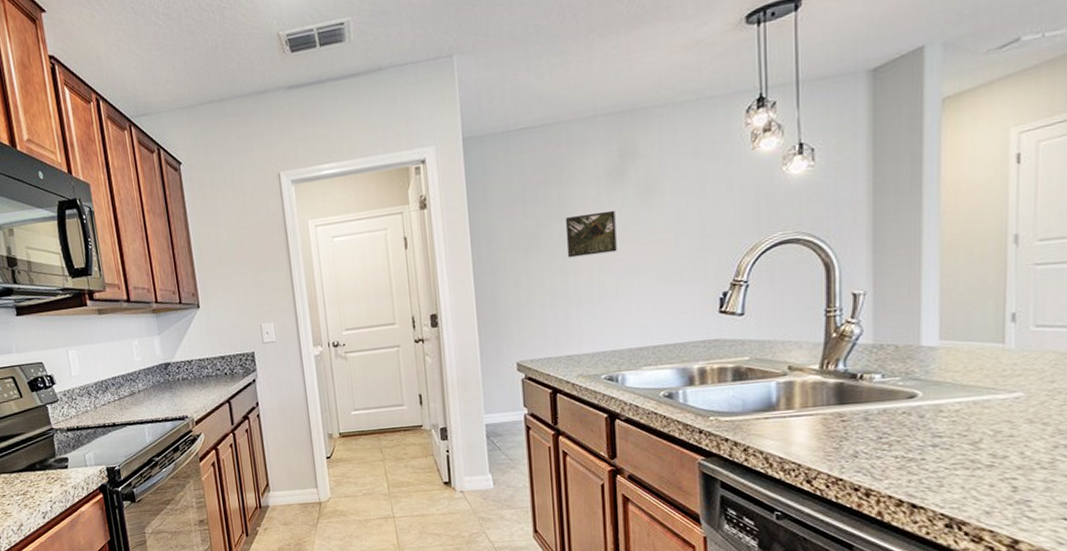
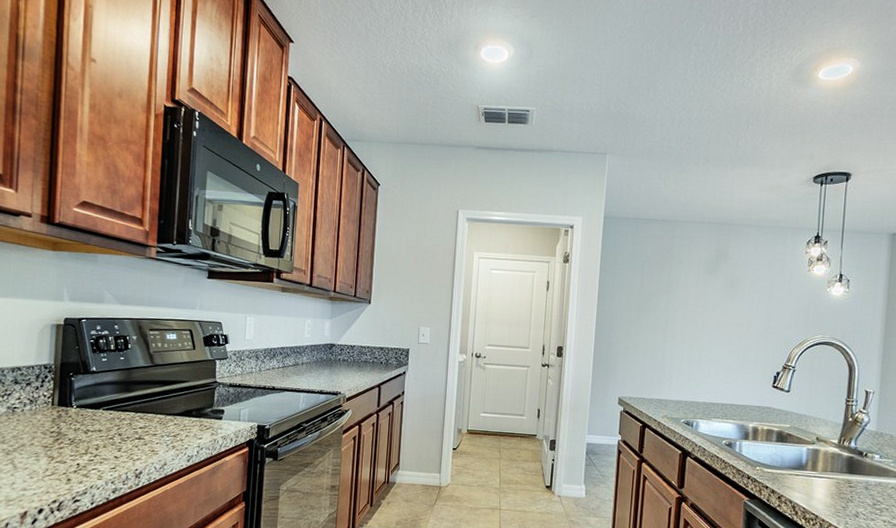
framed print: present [565,210,617,258] -> none [668,292,708,326]

